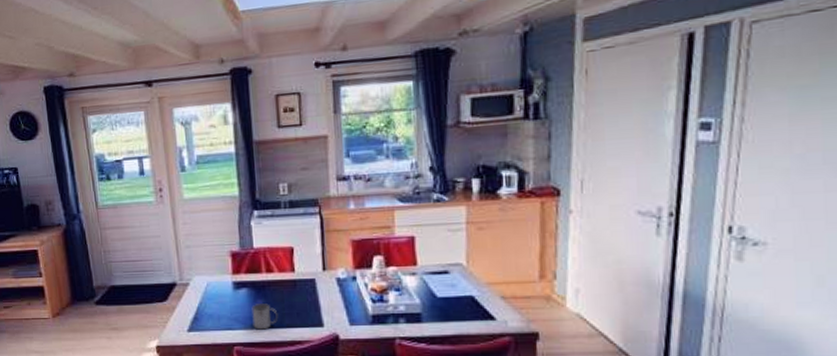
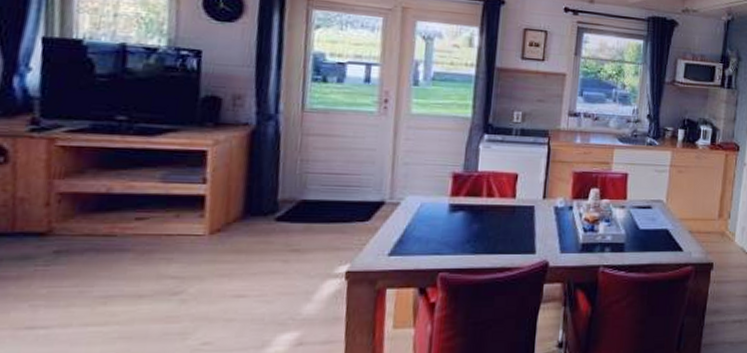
mug: present [251,303,279,330] -> none [463,228,492,255]

